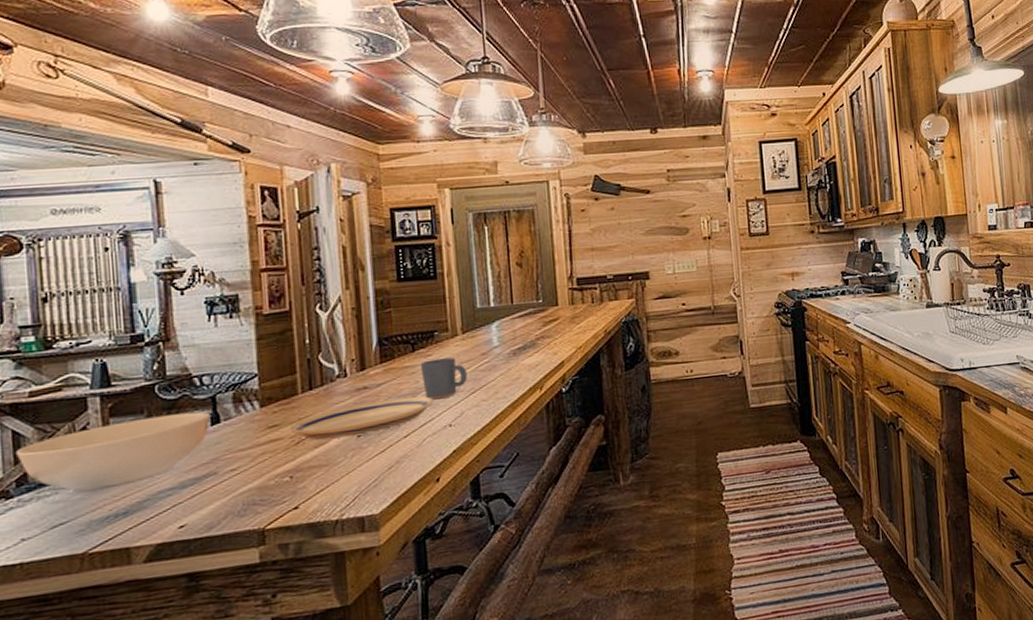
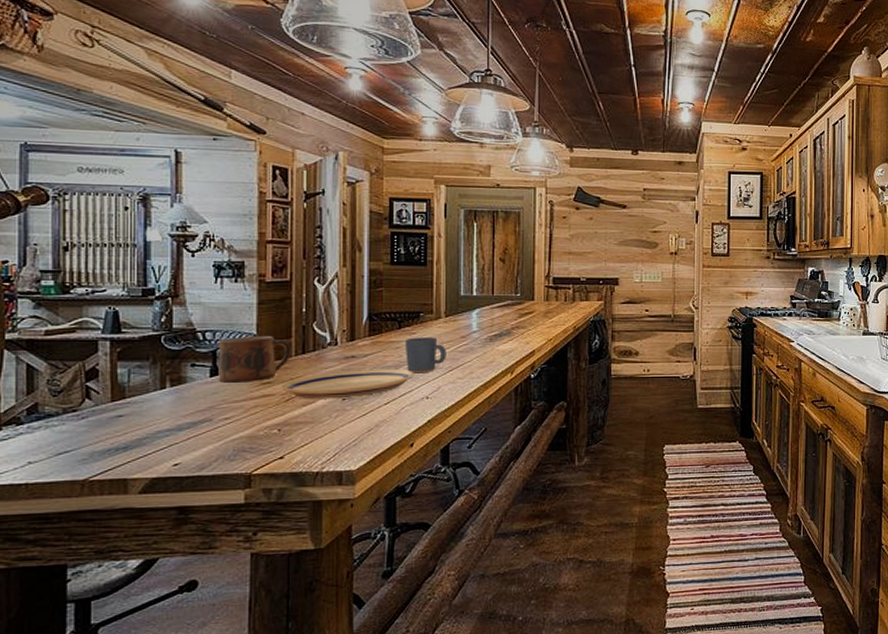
bowl: present [15,411,211,493] -> none [28,363,210,425]
mug: none [217,373,297,431] -> present [218,335,291,383]

